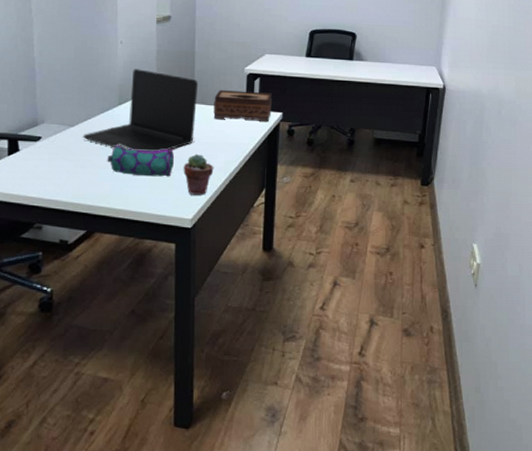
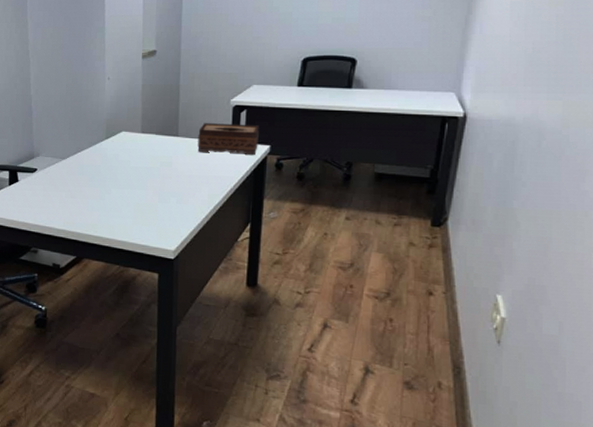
laptop: present [83,69,199,152] -> none [73,104,183,184]
pencil case: present [107,144,175,177] -> none [95,176,159,209]
potted succulent: present [183,153,214,195] -> none [166,186,198,228]

